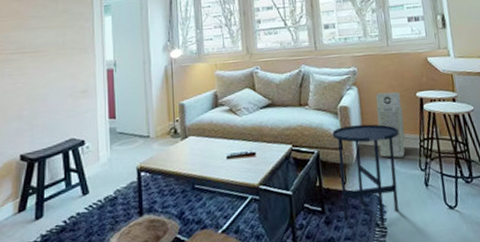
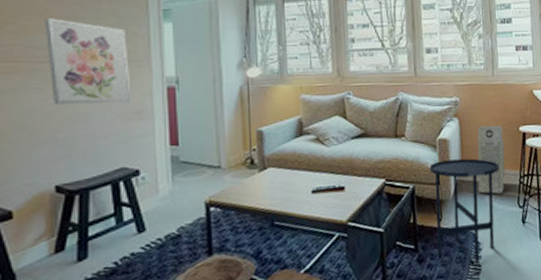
wall art: none [16,18,79,88] -> present [45,18,132,105]

